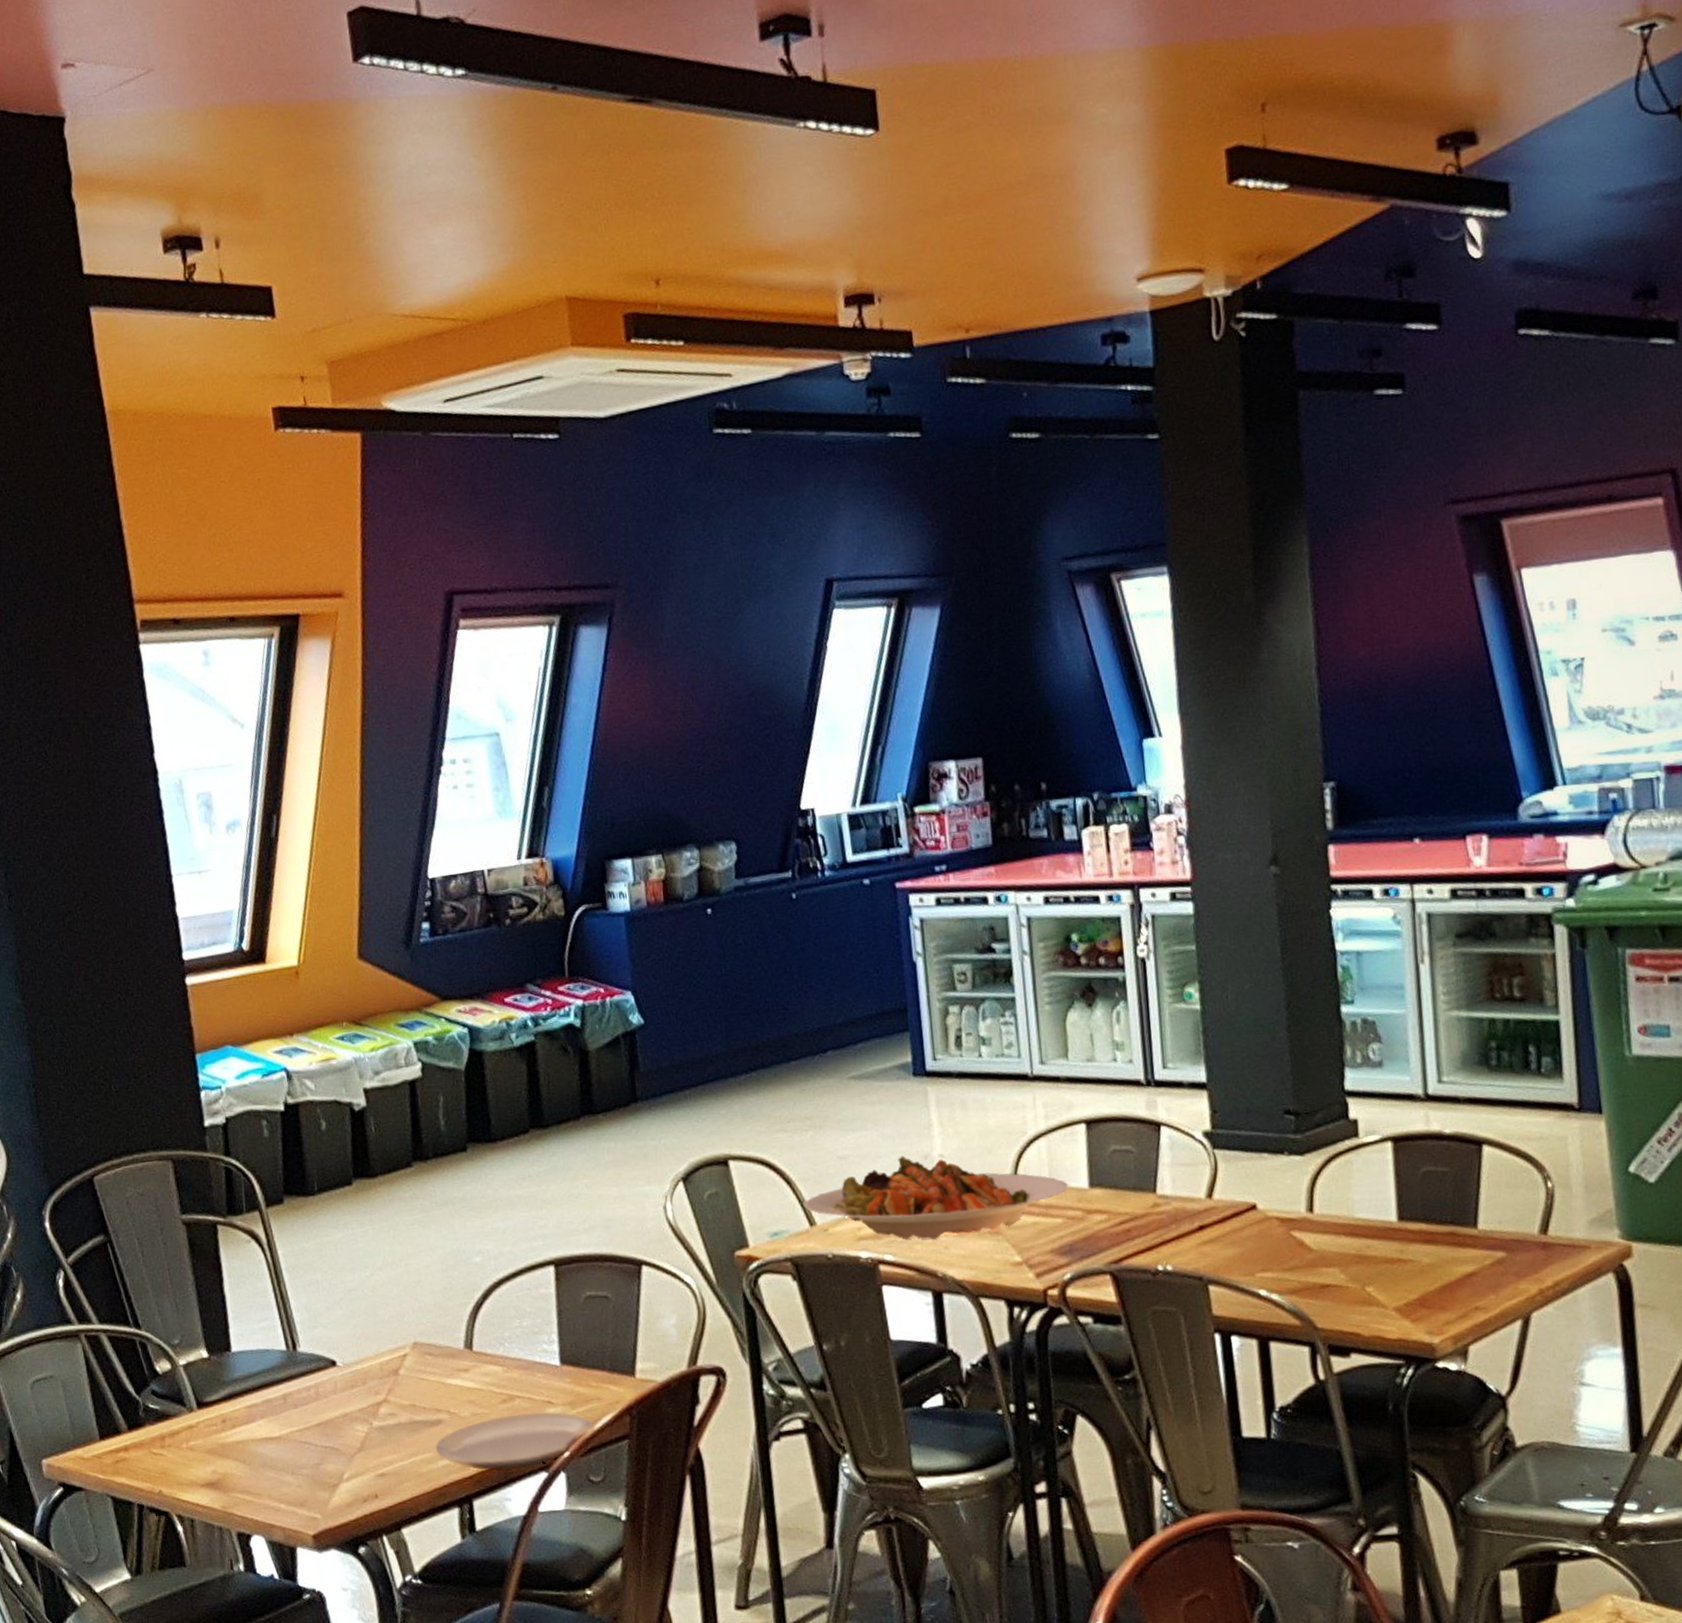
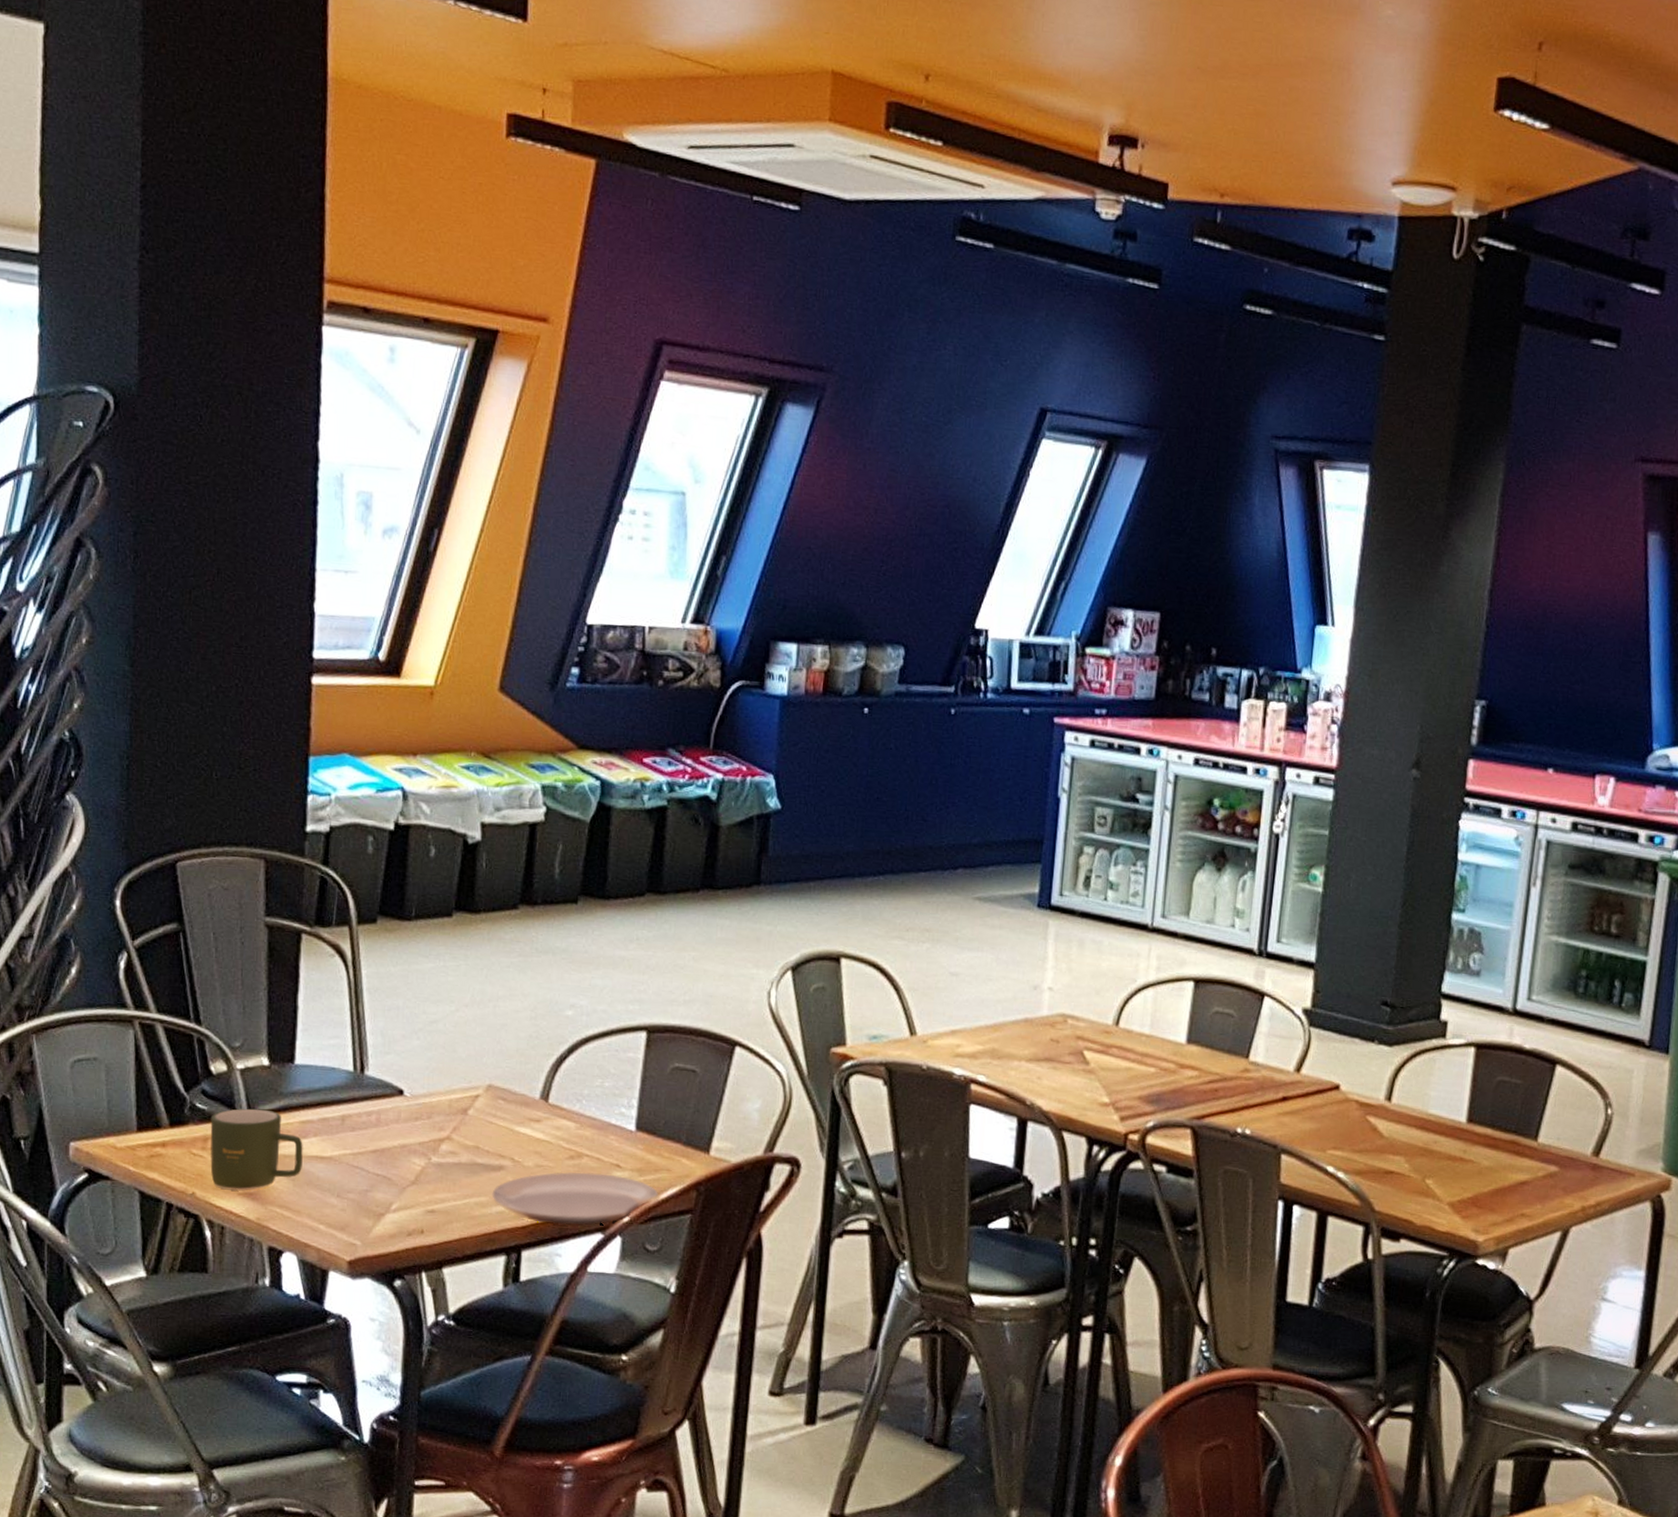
mug: none [164,1400,255,1484] -> present [210,1108,303,1191]
salad: present [803,1156,1069,1240] -> none [907,982,1168,1068]

